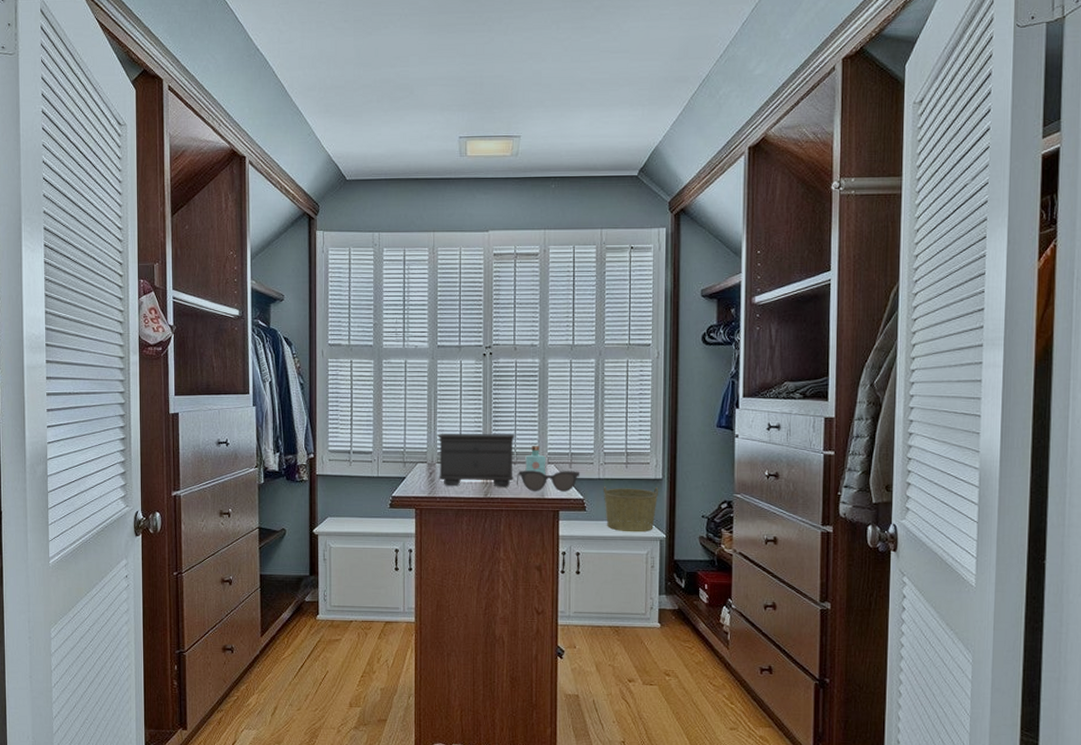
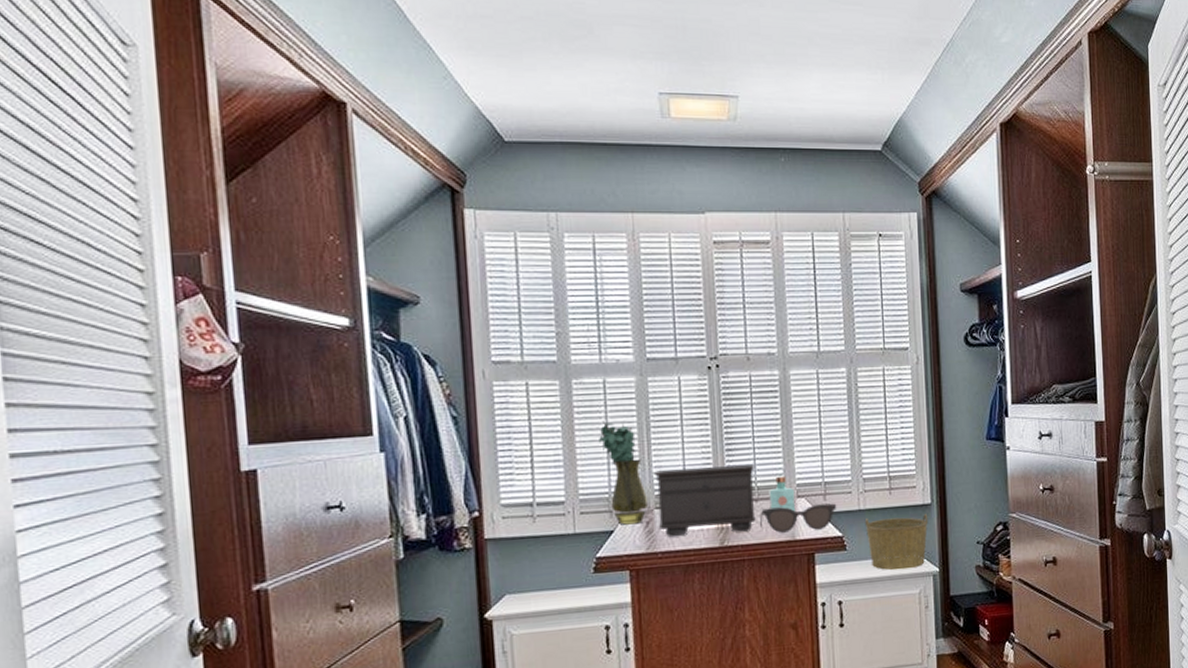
vase: none [399,392,432,474] -> present [599,420,649,525]

